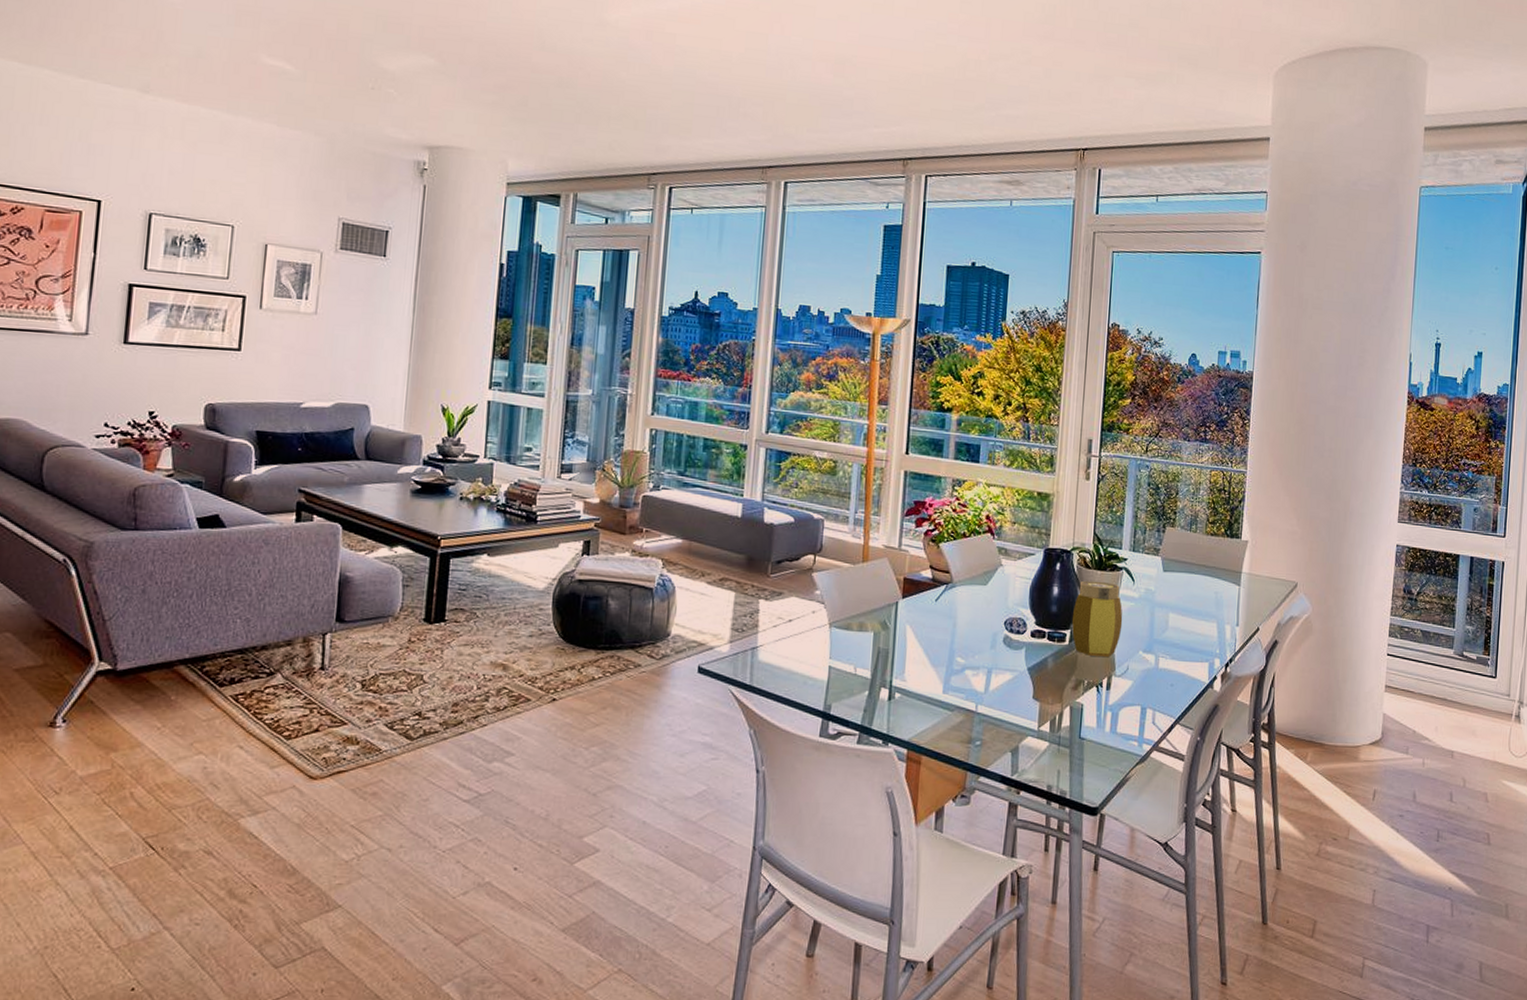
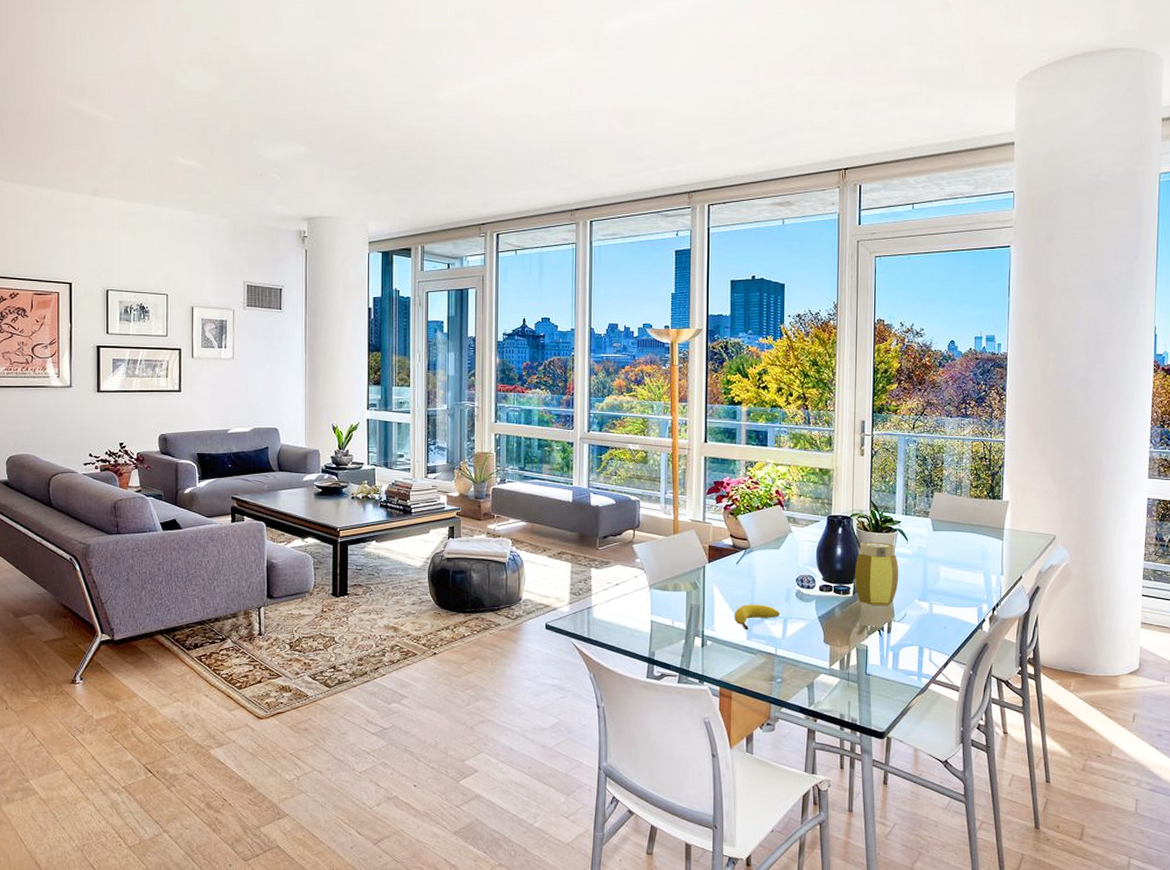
fruit: none [929,650,984,682] -> present [734,604,780,630]

